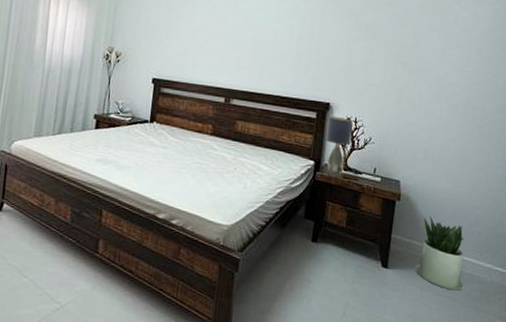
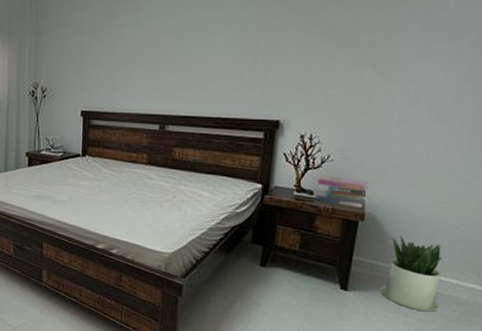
table lamp: present [325,116,353,179] -> none [274,135,307,201]
books: none [358,156,403,188] -> present [313,176,369,208]

